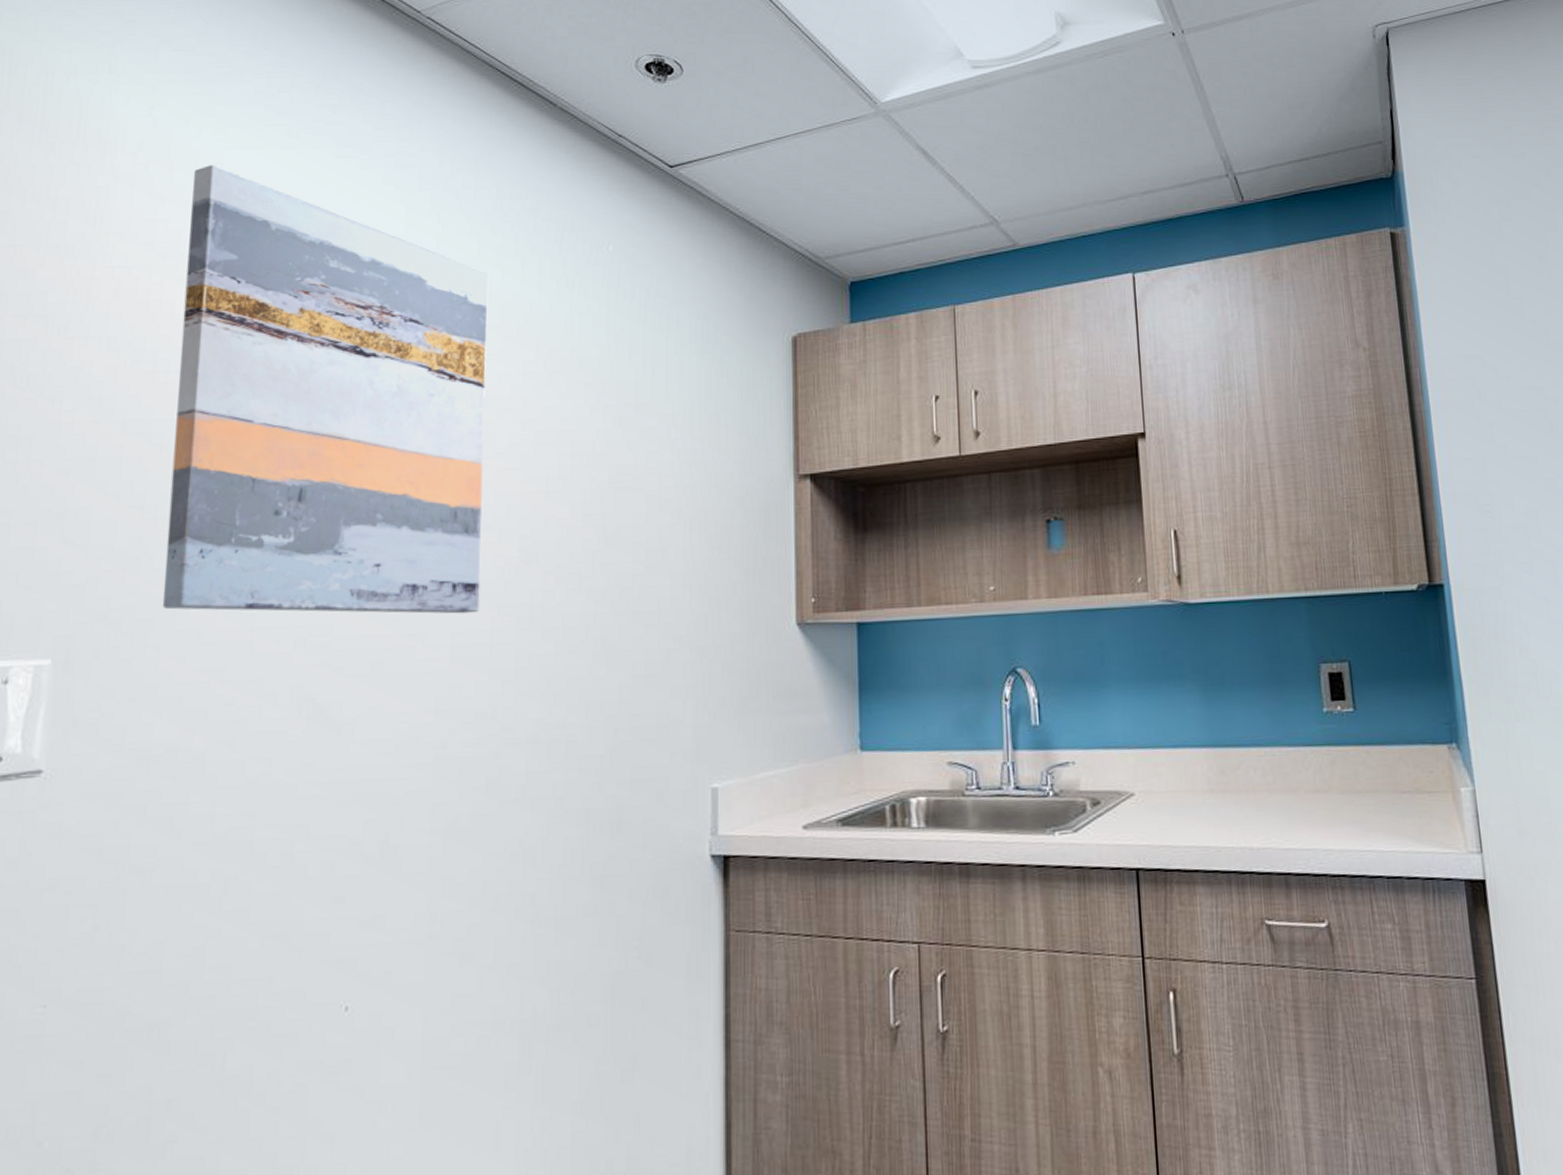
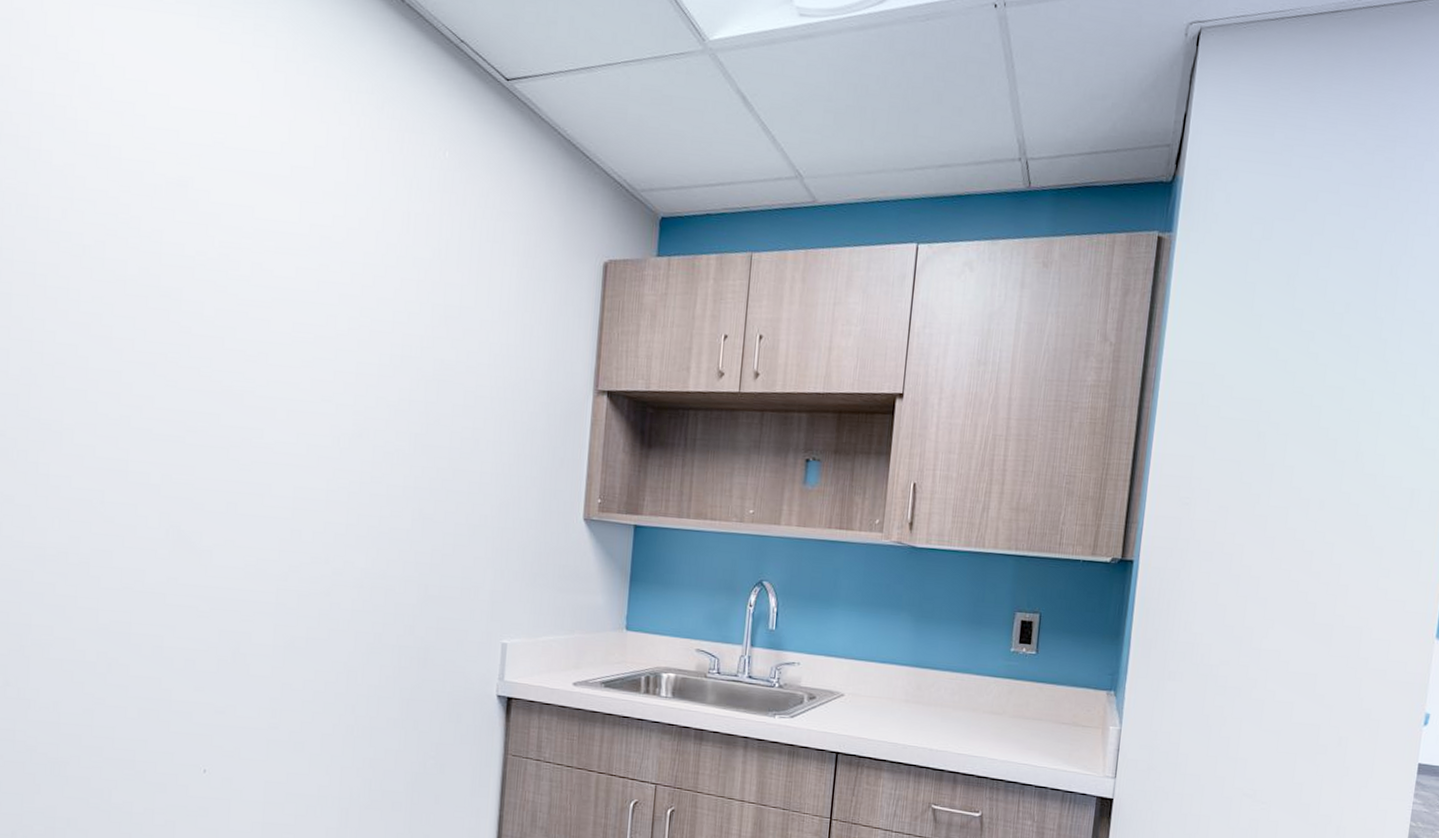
wall art: present [163,165,489,614] -> none [51,19,336,473]

